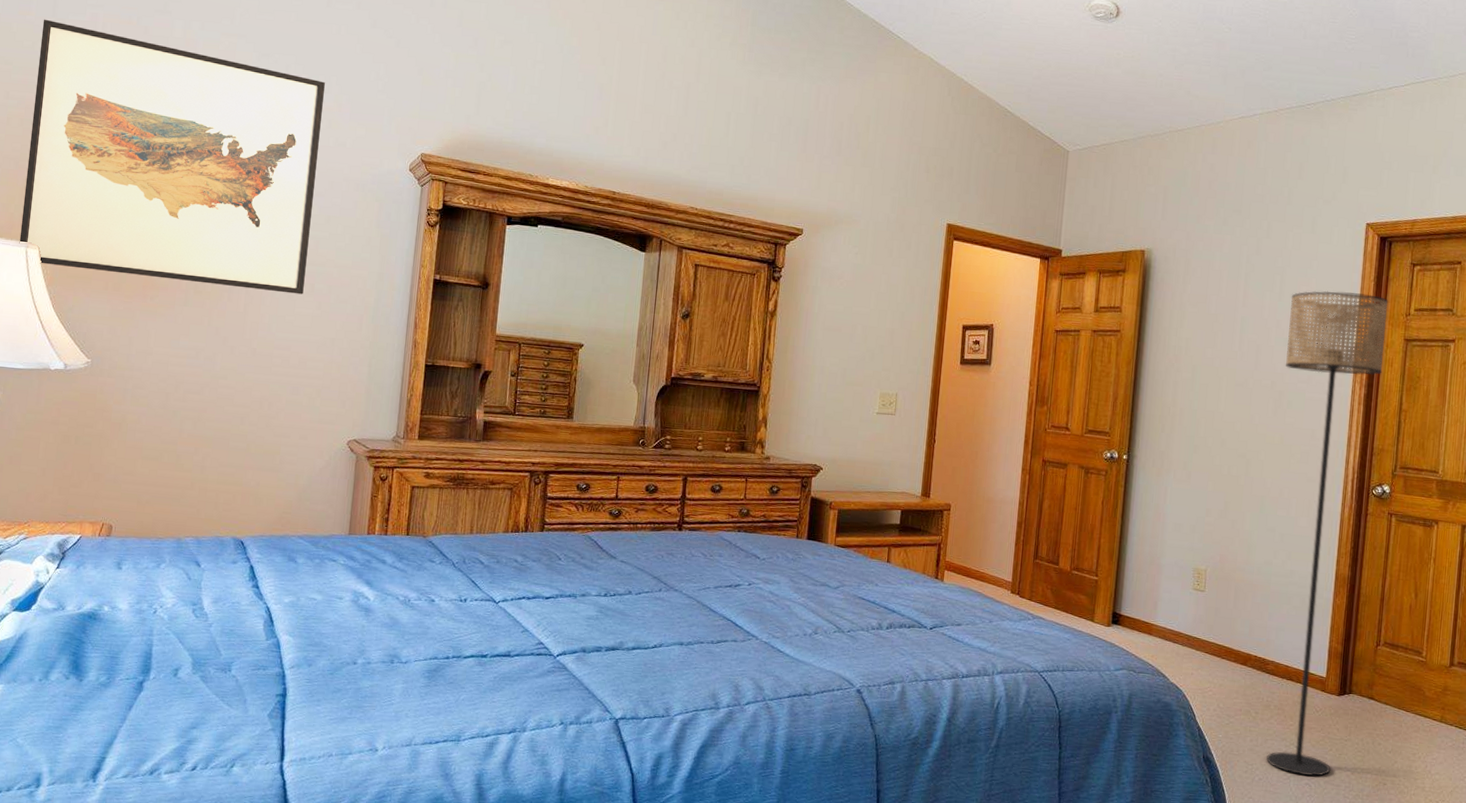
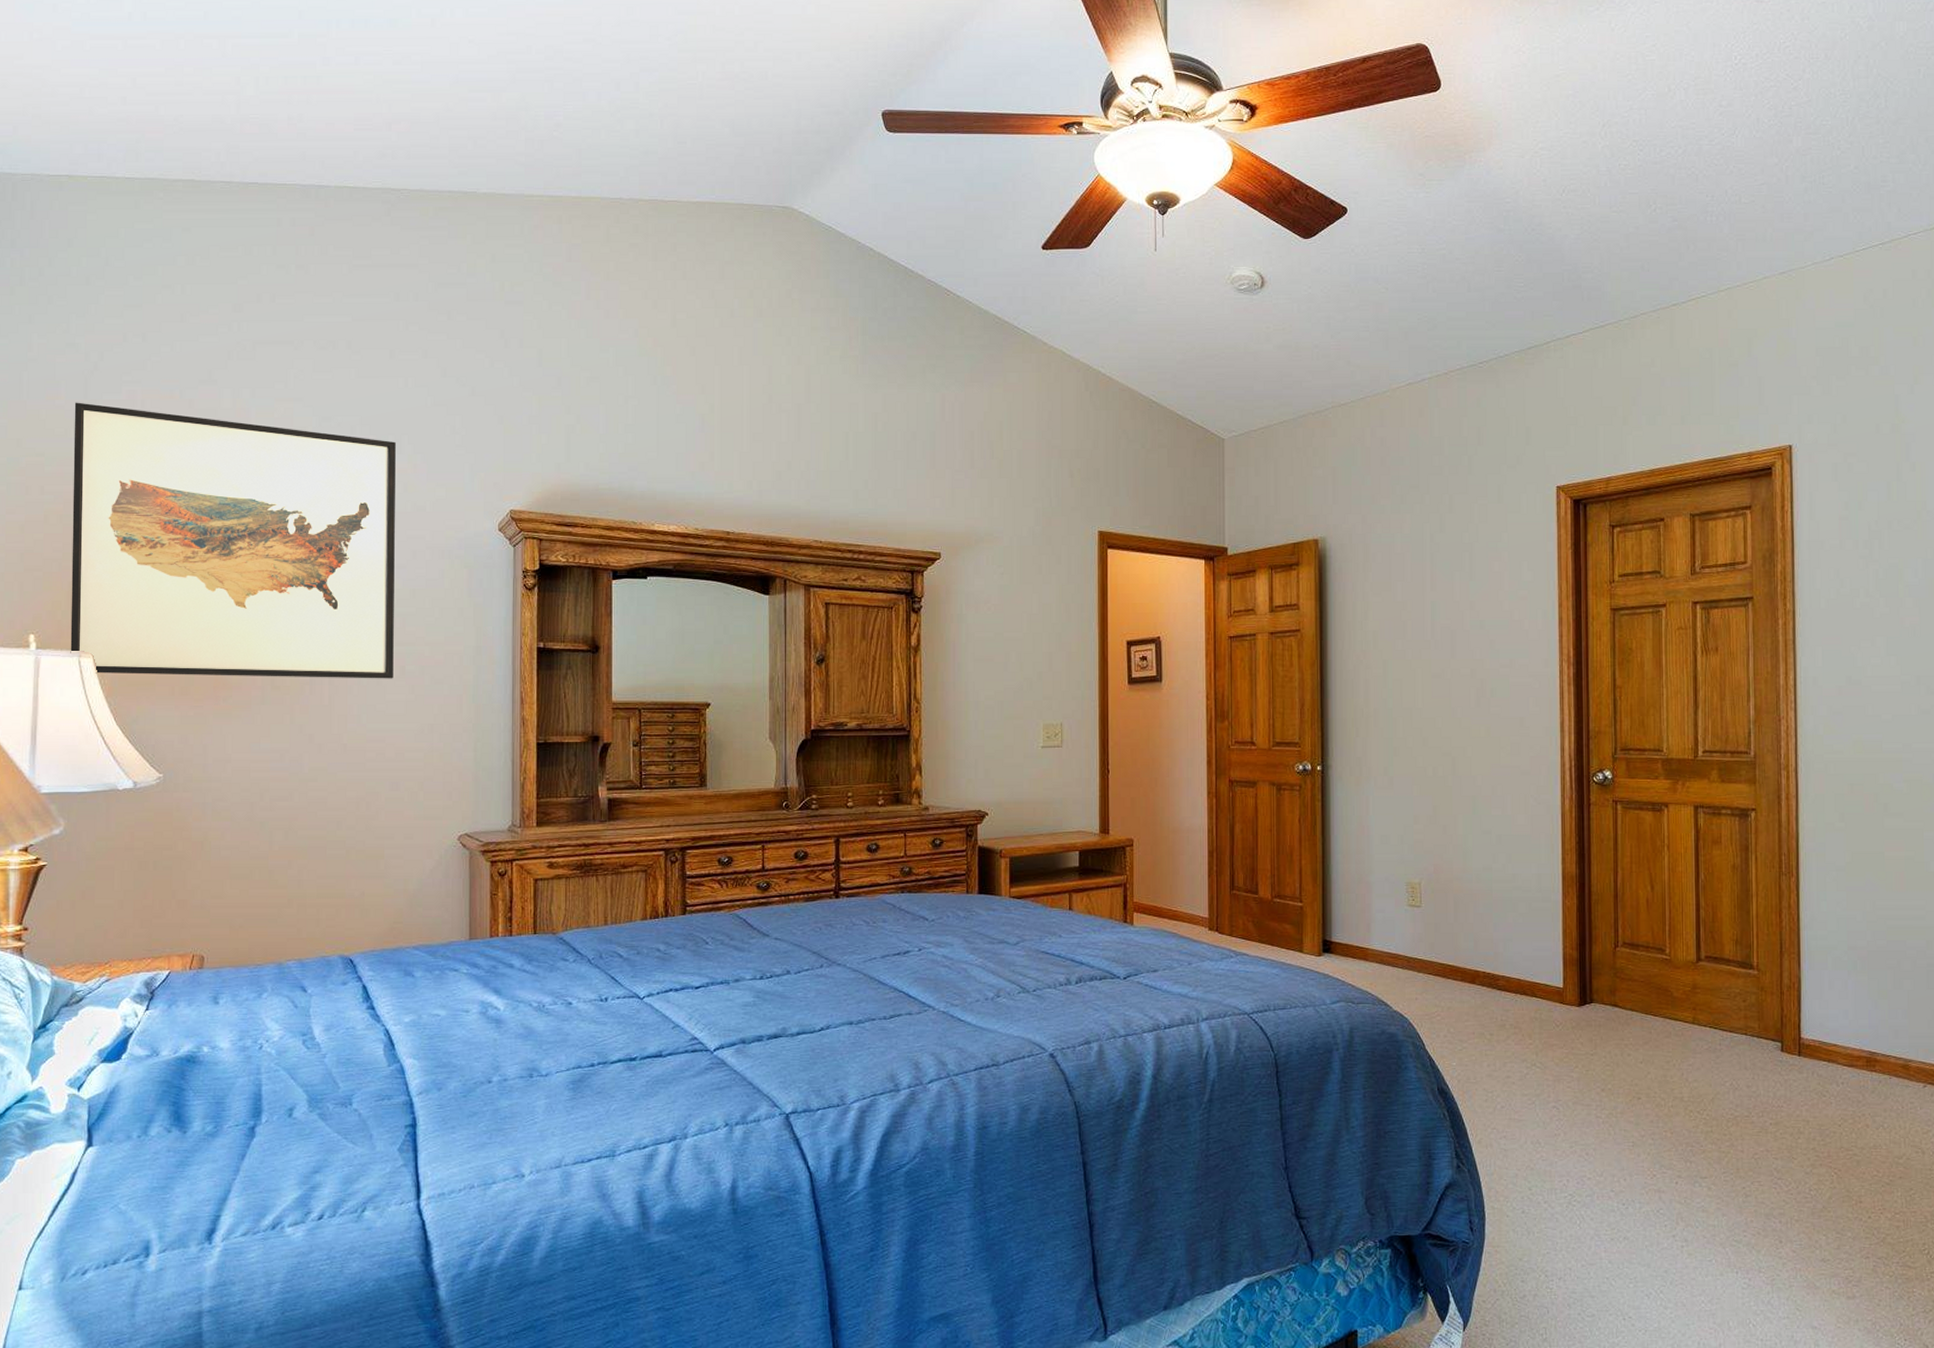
floor lamp: present [1266,291,1389,777] -> none [1483,564,1591,1099]

